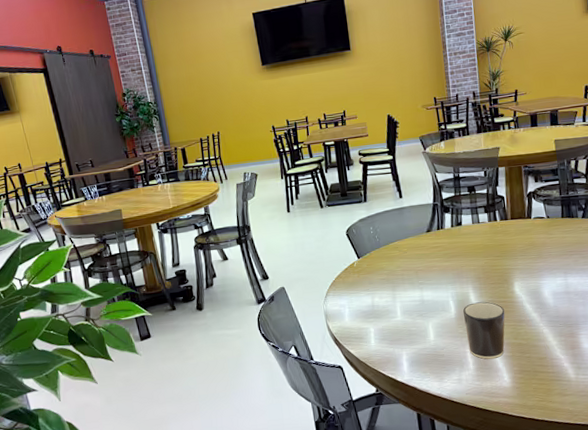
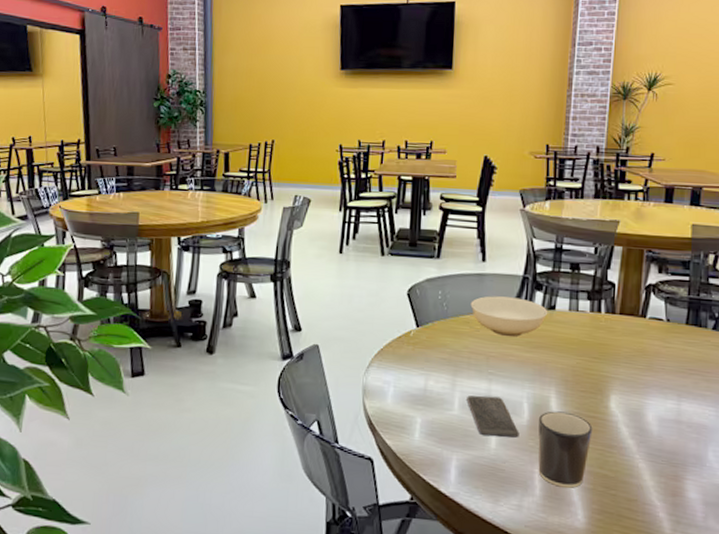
bowl: none [396,221,457,253] -> present [470,296,548,337]
smartphone: none [406,300,451,332] -> present [467,395,519,438]

